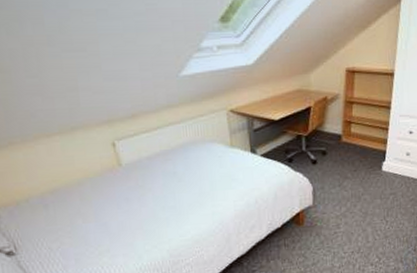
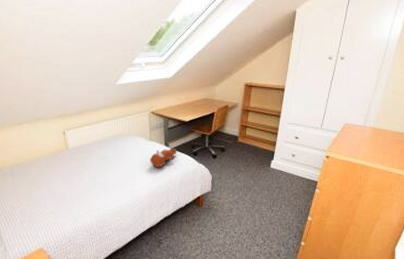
teddy bear: none [232,153,268,181] -> present [149,147,178,167]

